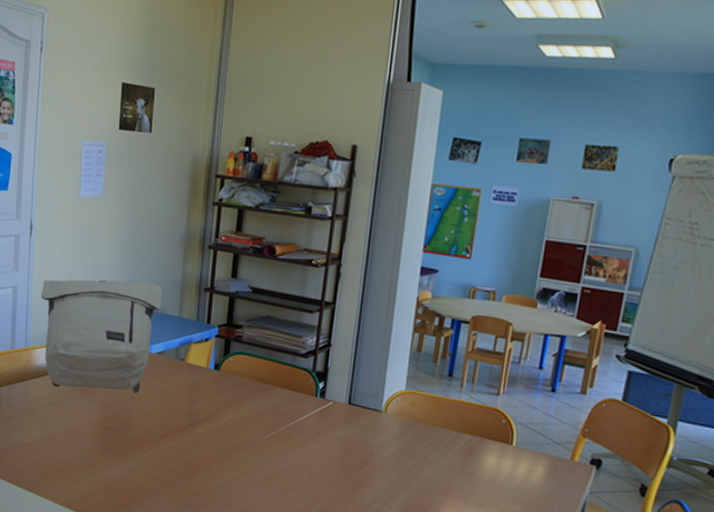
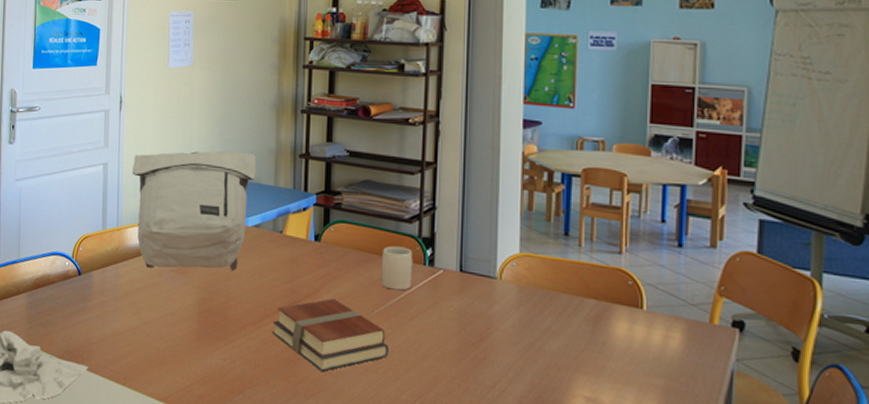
books: none [170,422,277,487] -> present [272,299,389,372]
mug: none [274,377,306,419] -> present [381,245,413,291]

